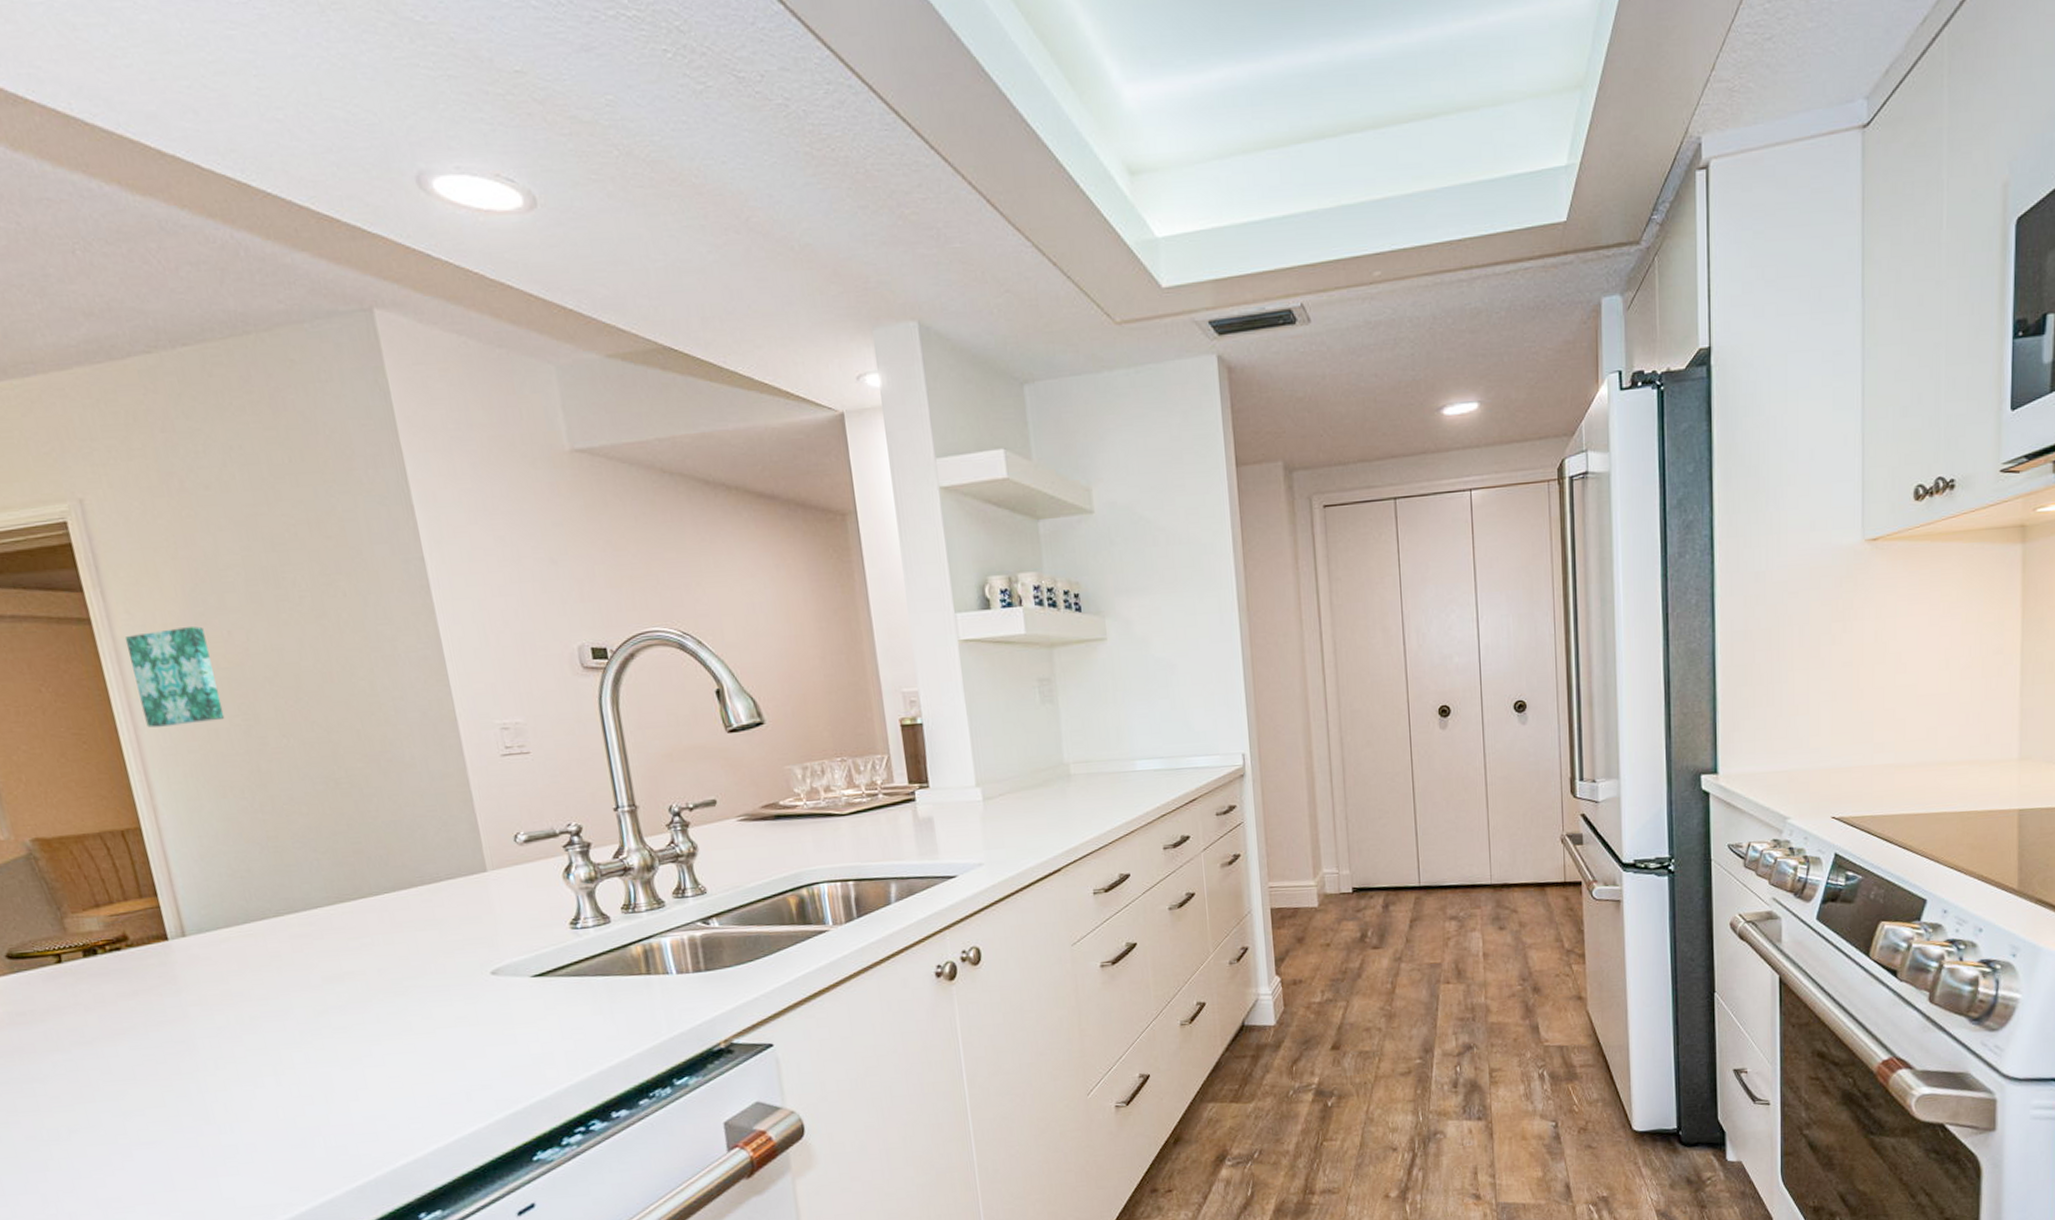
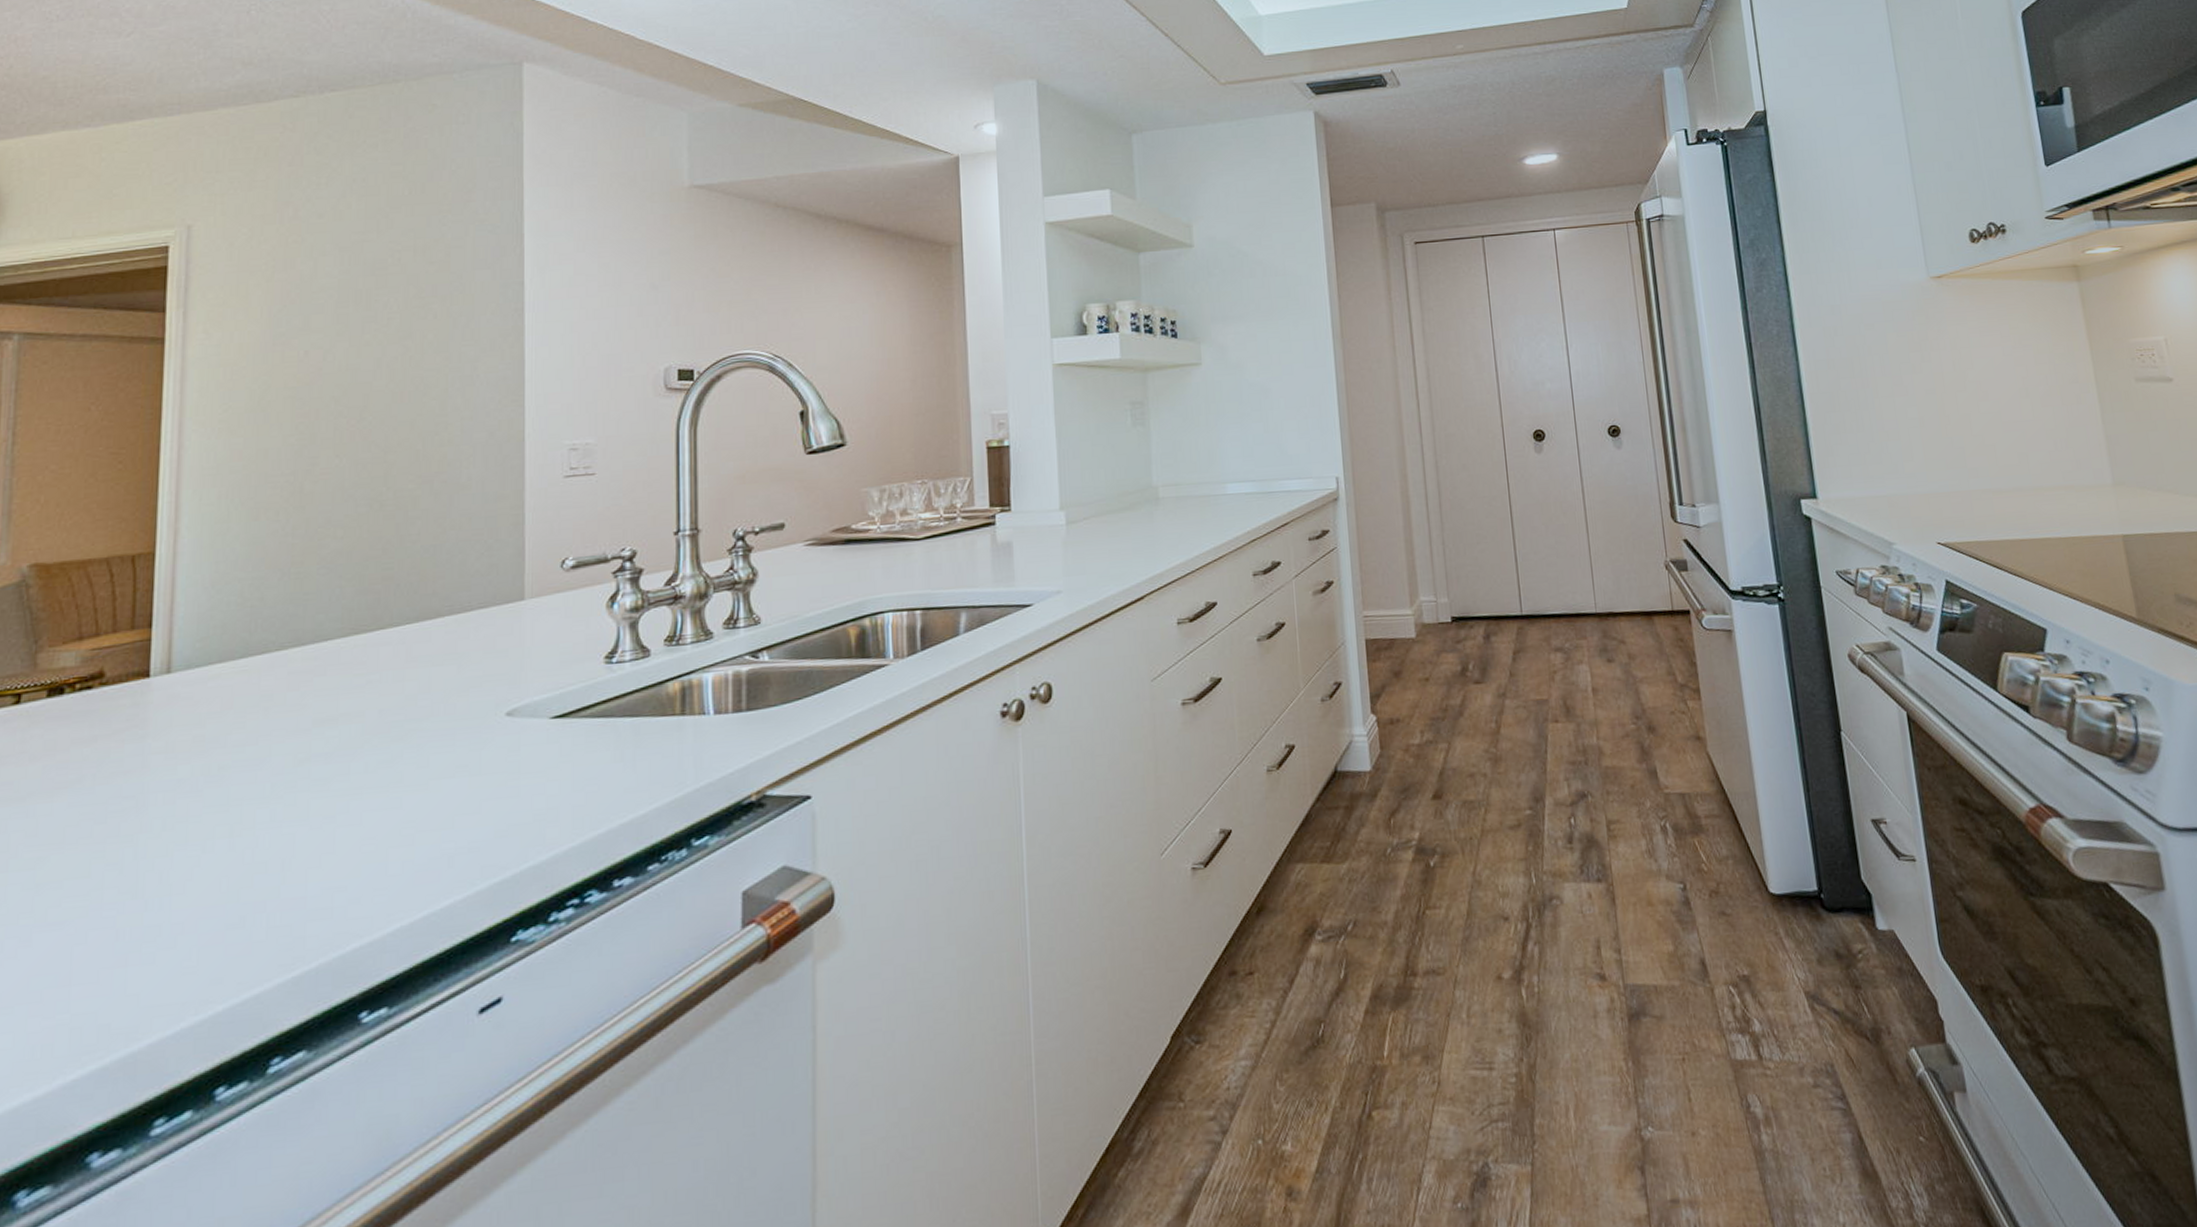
wall art: present [124,625,225,728] -> none [193,345,280,447]

